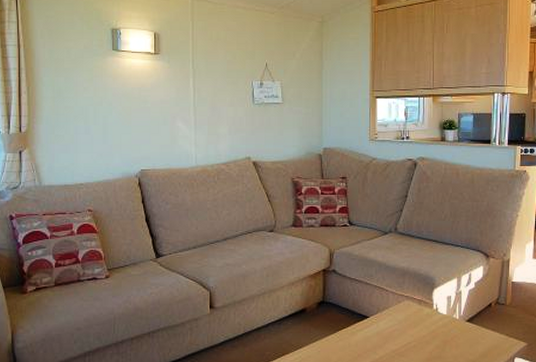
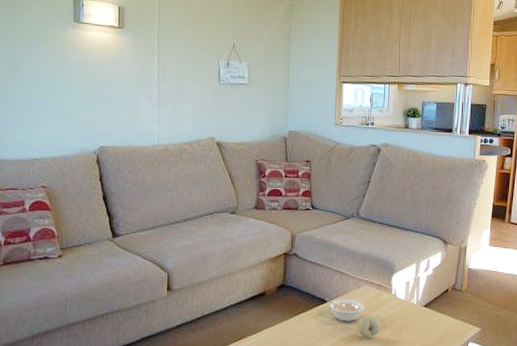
legume: none [365,314,406,338] -> present [324,298,364,322]
fruit: none [400,332,423,354] -> present [358,316,381,338]

